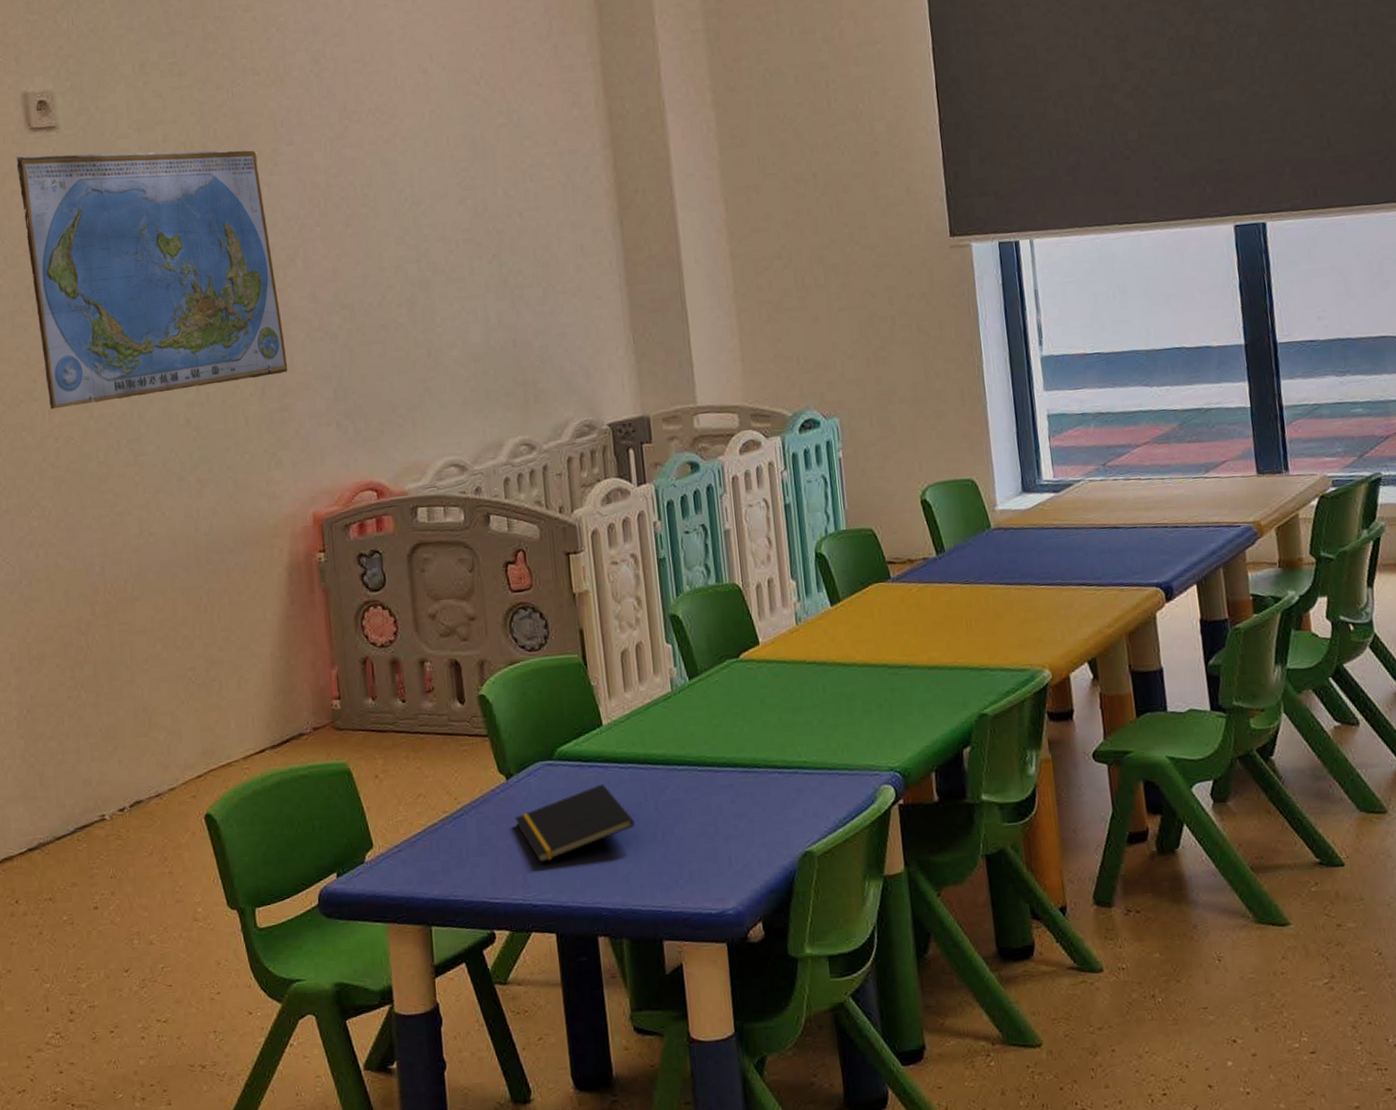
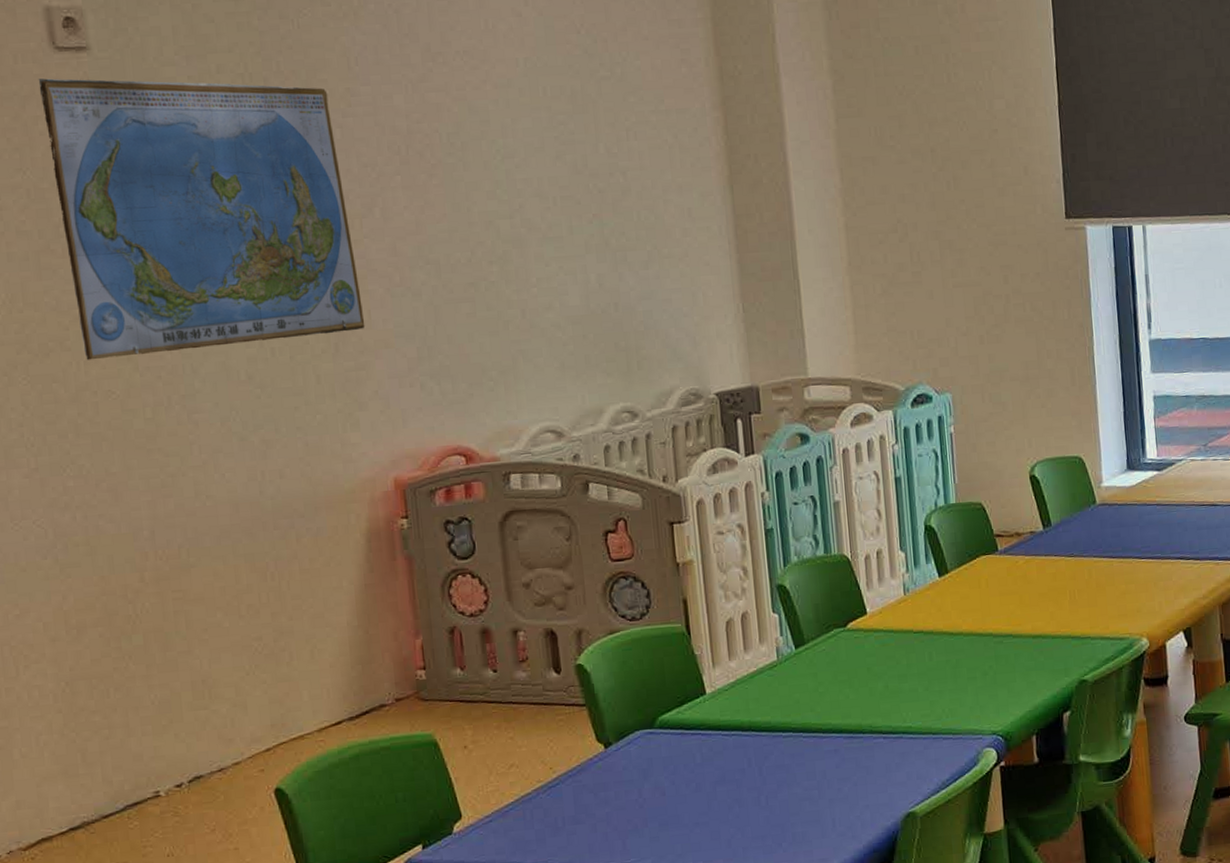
notepad: present [515,784,635,863] -> none [613,751,738,830]

